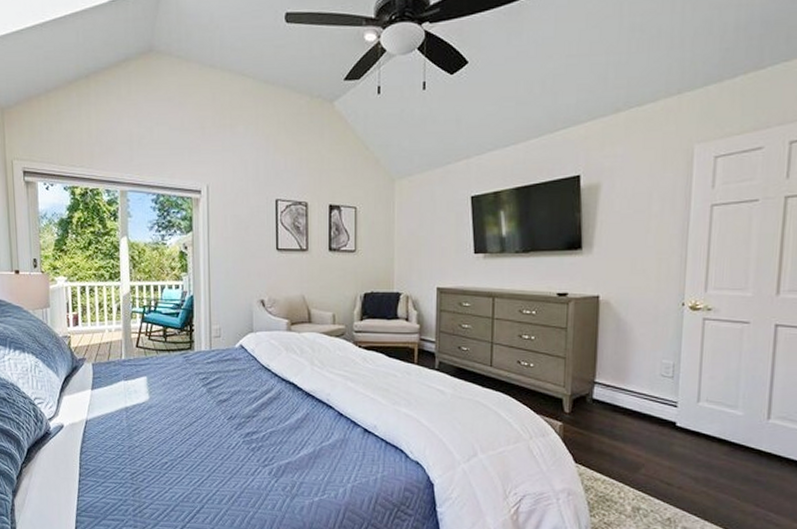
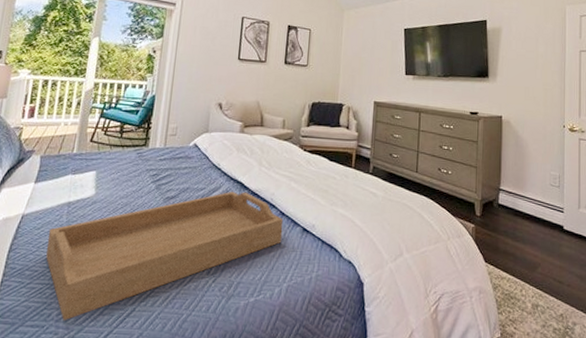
serving tray: none [112,392,342,516] -> present [46,191,284,321]

